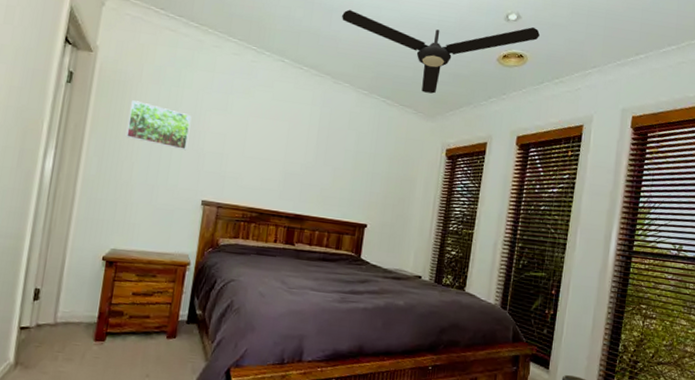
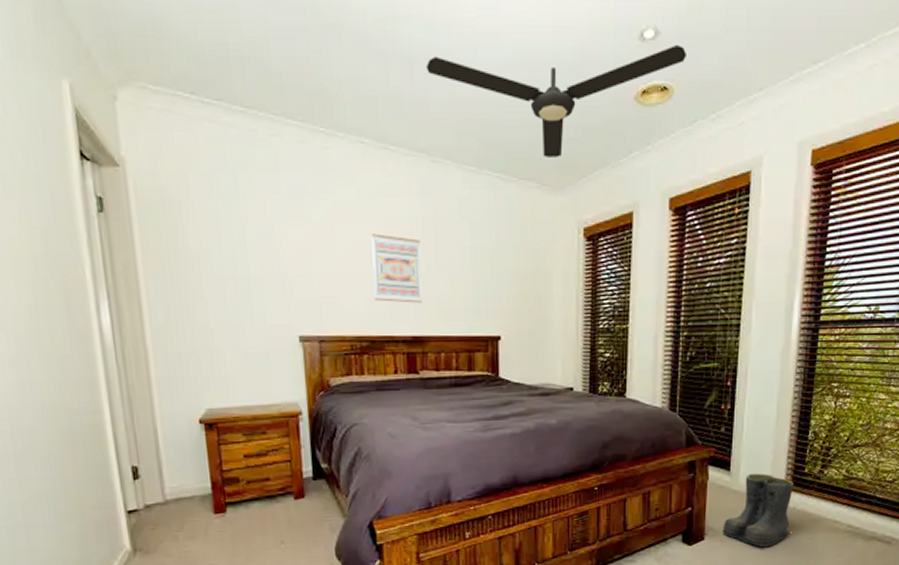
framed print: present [126,100,192,151] -> none [185,223,266,278]
wall art: none [269,129,315,188] -> present [371,234,423,303]

